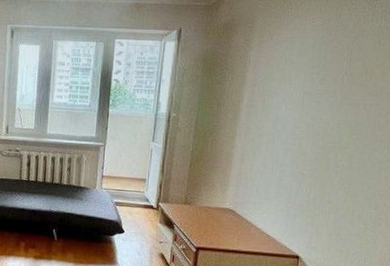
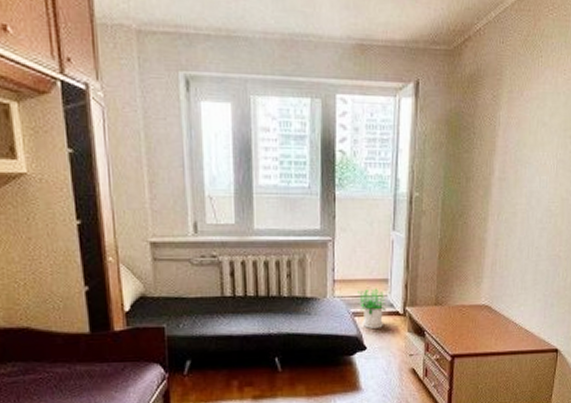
potted plant: none [120,185,143,217] -> present [358,288,386,328]

